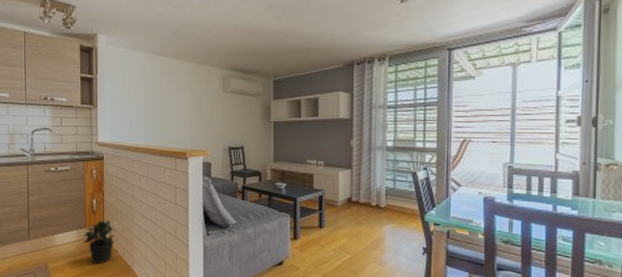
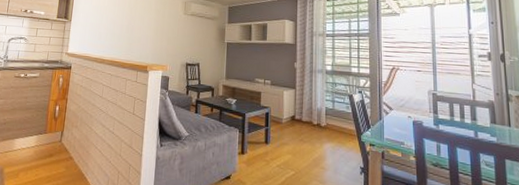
potted plant: present [83,220,116,263] -> none [41,127,75,170]

